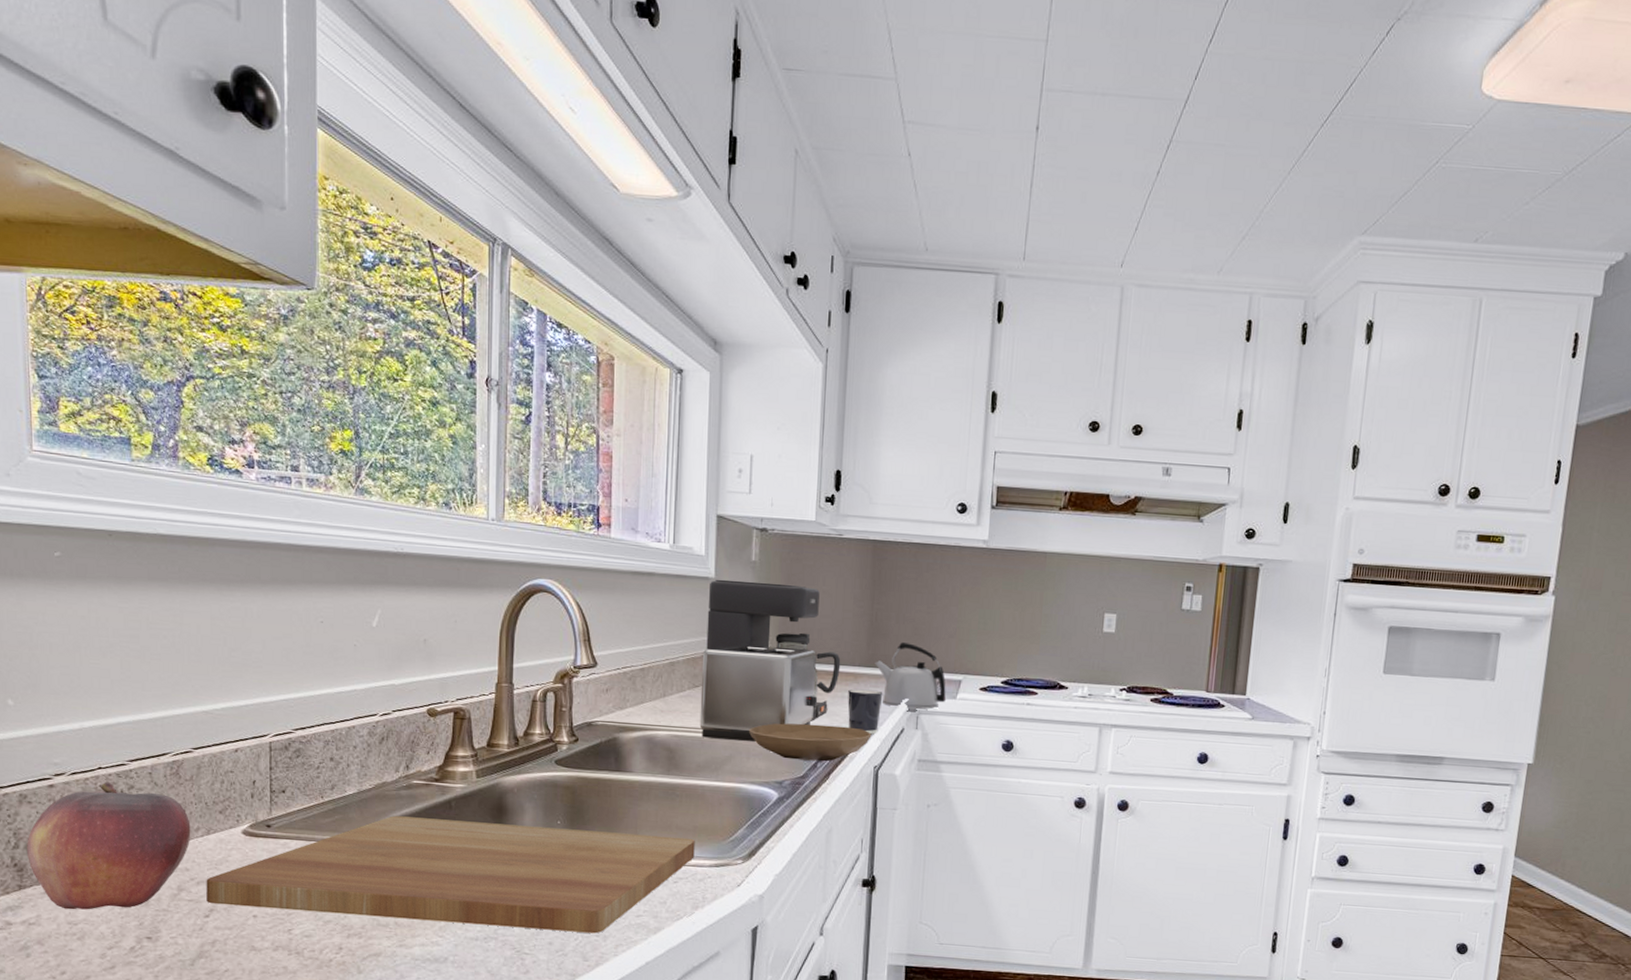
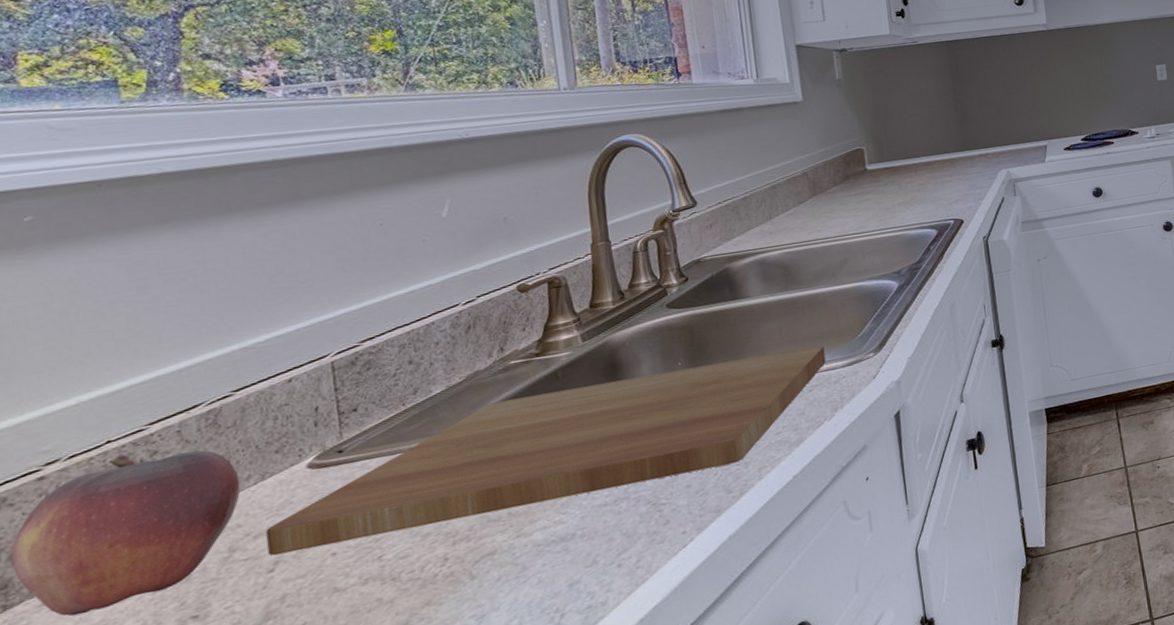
toaster: present [699,644,818,741] -> none [802,146,921,248]
coffee maker: present [706,579,841,722] -> none [799,92,937,210]
bowl: present [748,723,872,761] -> none [859,206,976,250]
mug: present [847,688,883,734] -> none [947,169,981,209]
kettle: present [875,642,947,711] -> none [967,123,1037,182]

